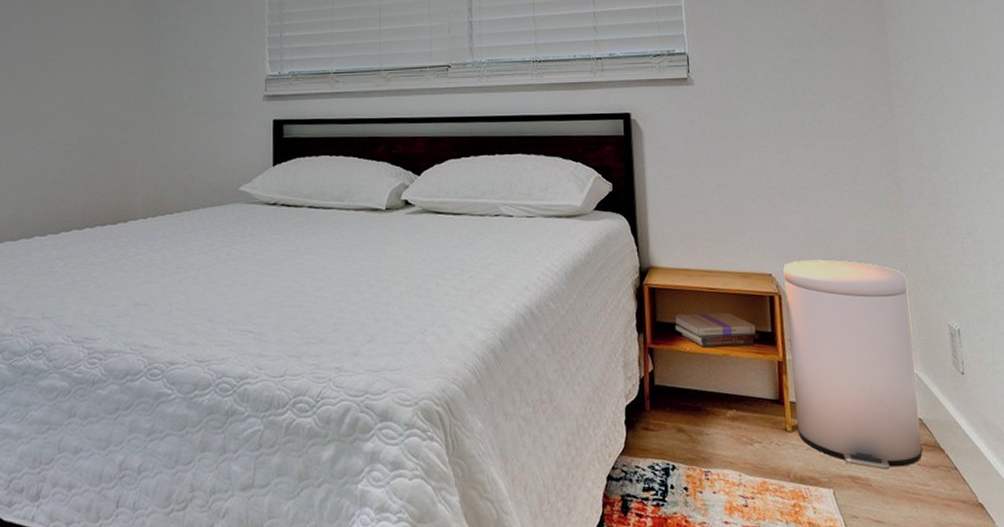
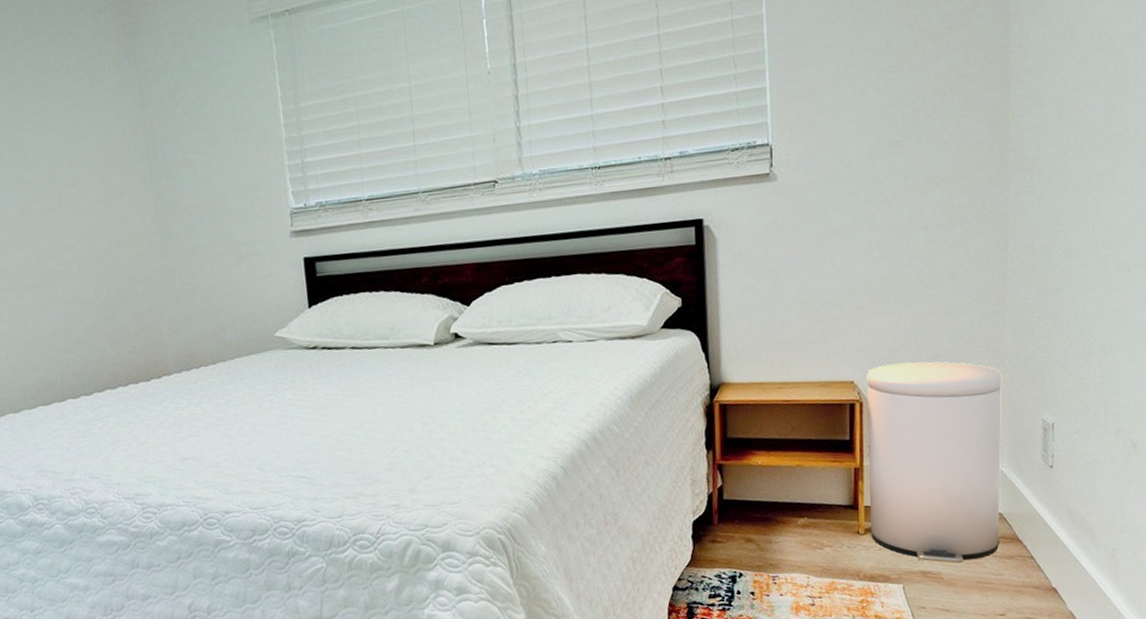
books: present [675,312,761,348] -> none [746,423,838,460]

